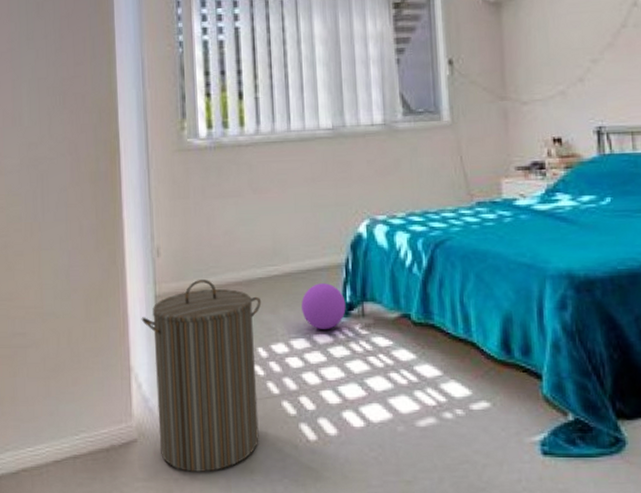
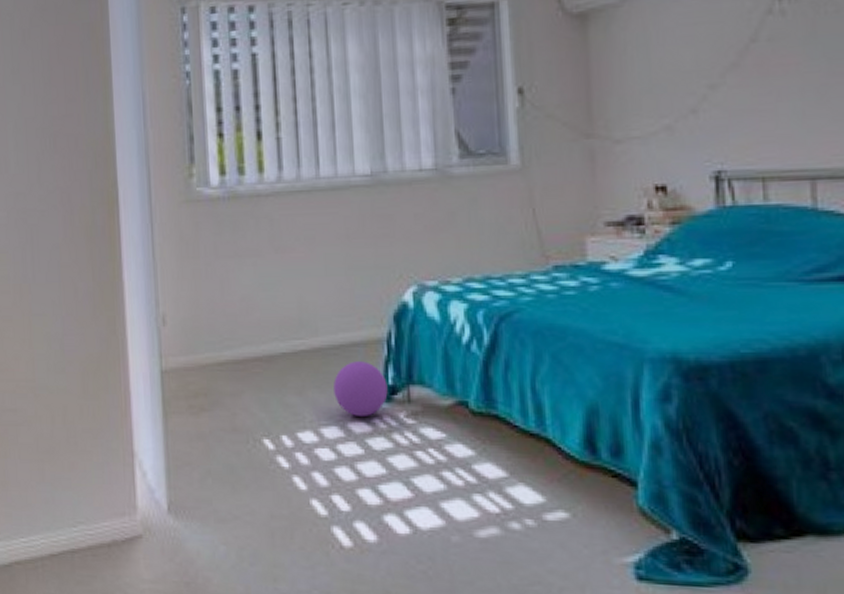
laundry hamper: present [141,279,262,472] -> none [145,352,286,577]

